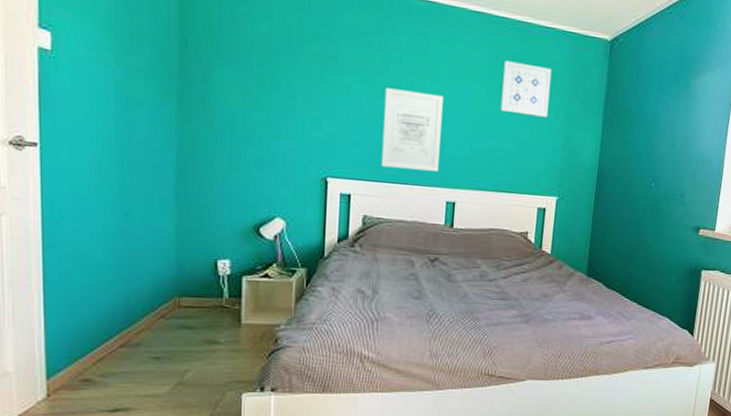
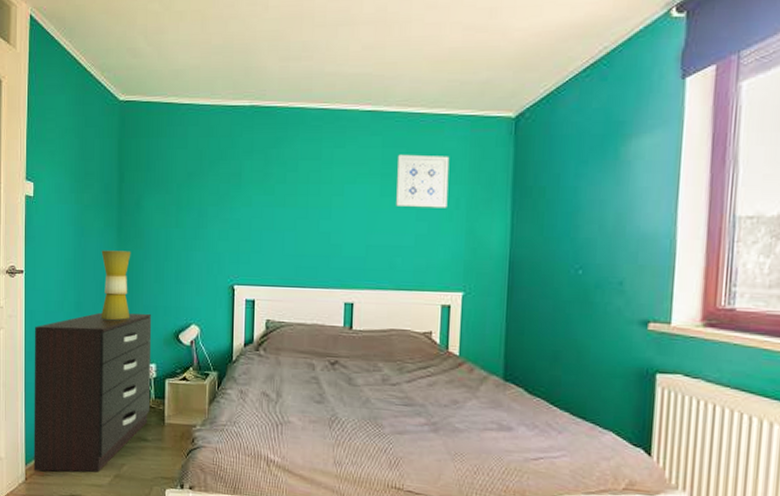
dresser: none [56,199,225,385] -> present [34,312,152,473]
table lamp: none [155,126,198,210] -> present [100,250,131,320]
wall art: present [381,87,443,172] -> none [281,196,338,273]

